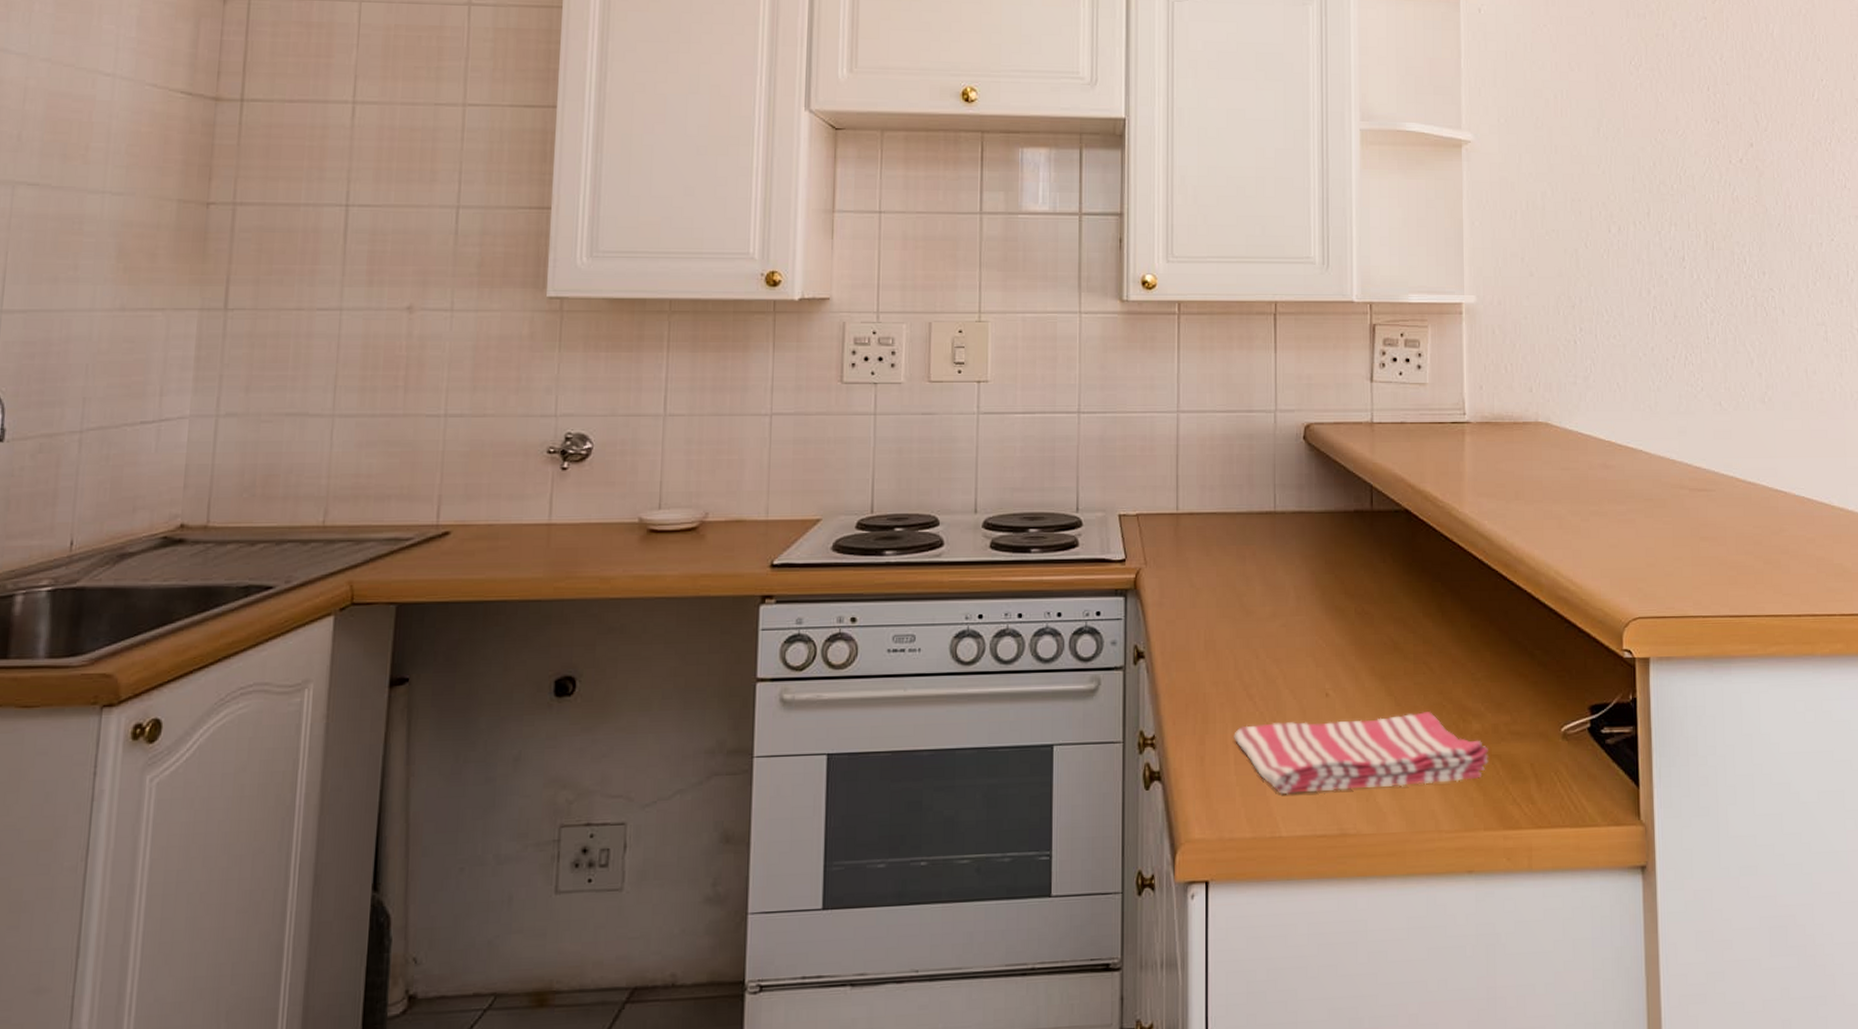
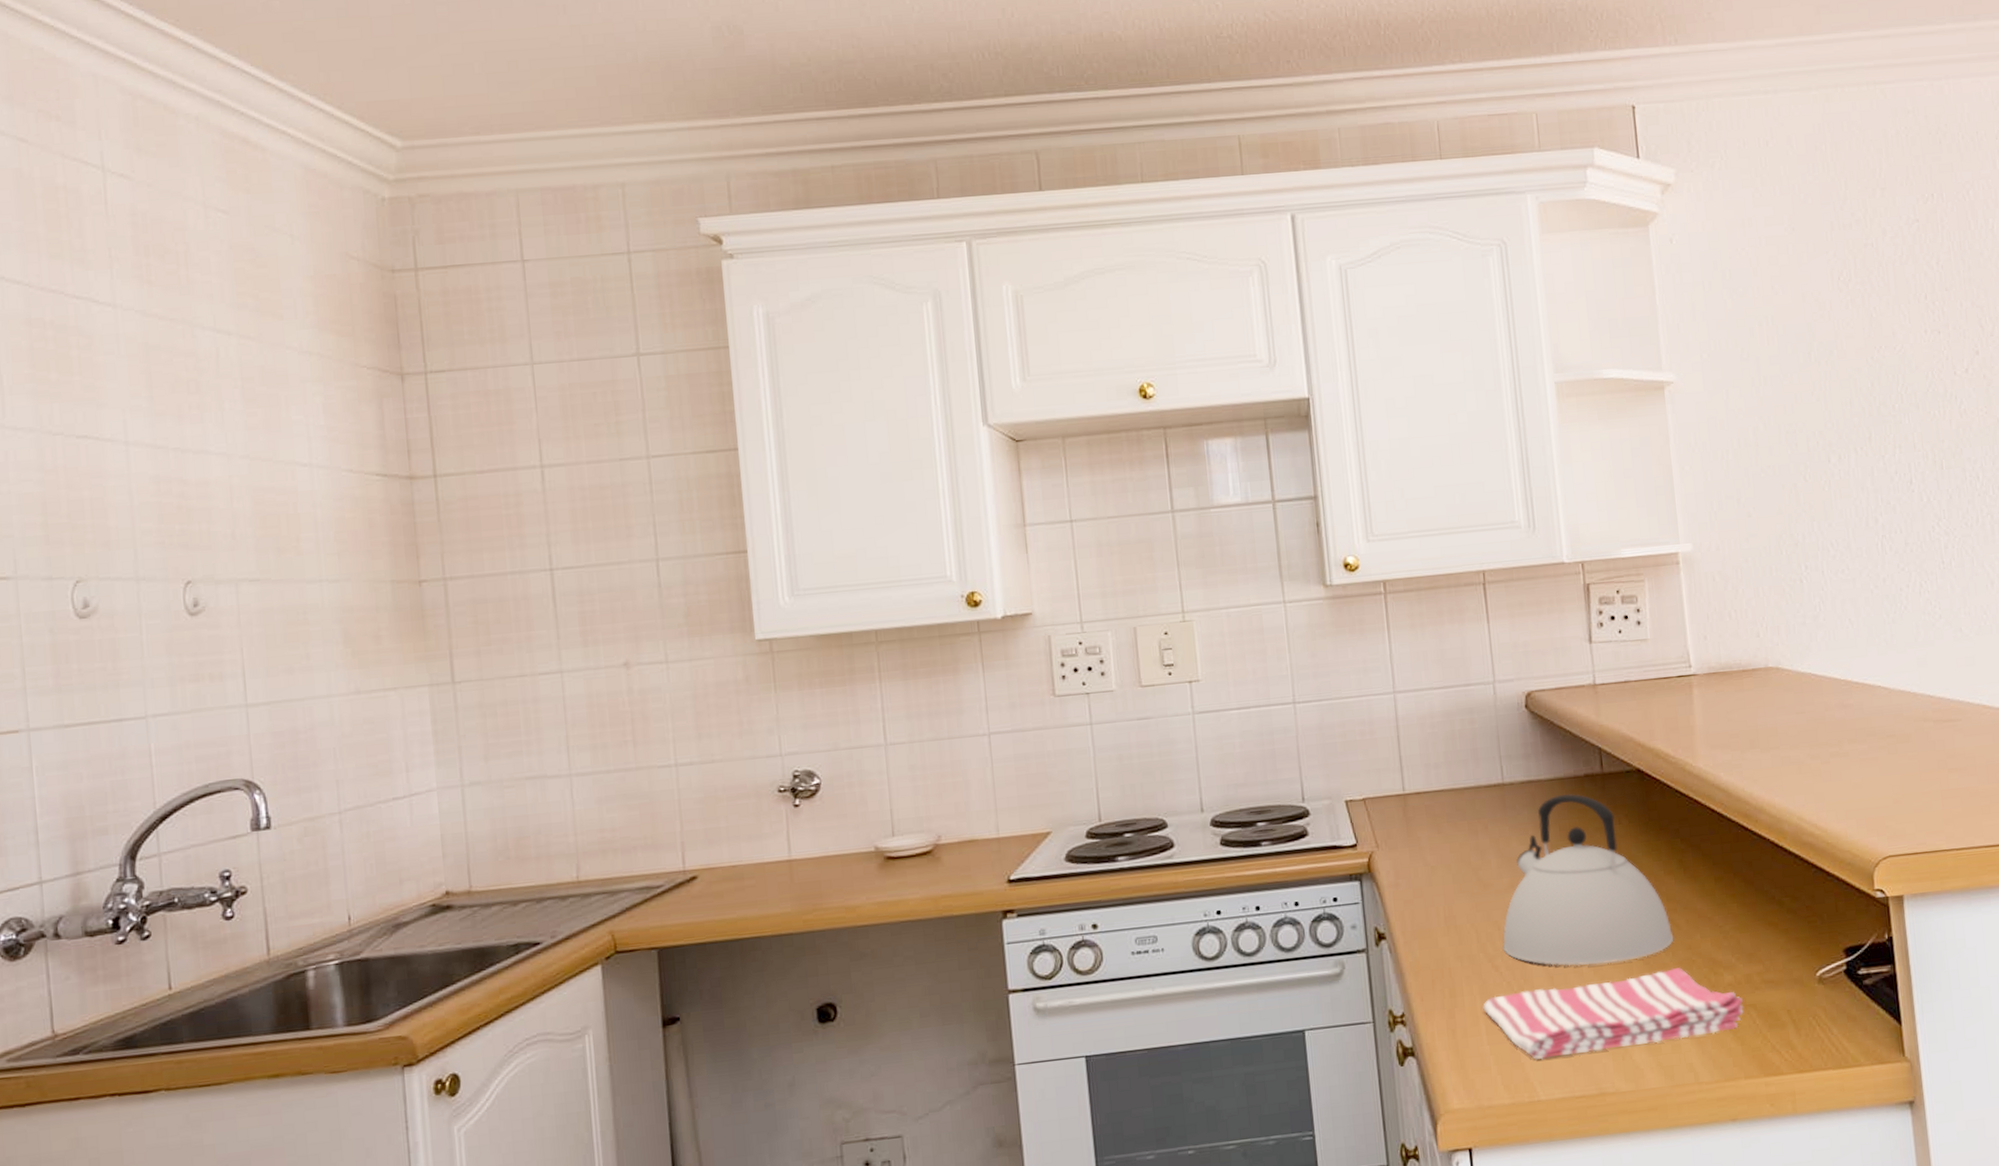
kettle: none [1259,527,1427,702] -> present [1502,793,1674,966]

